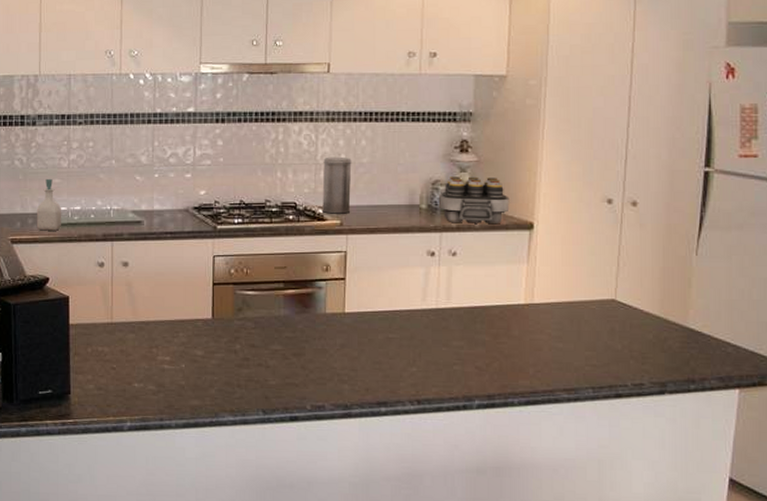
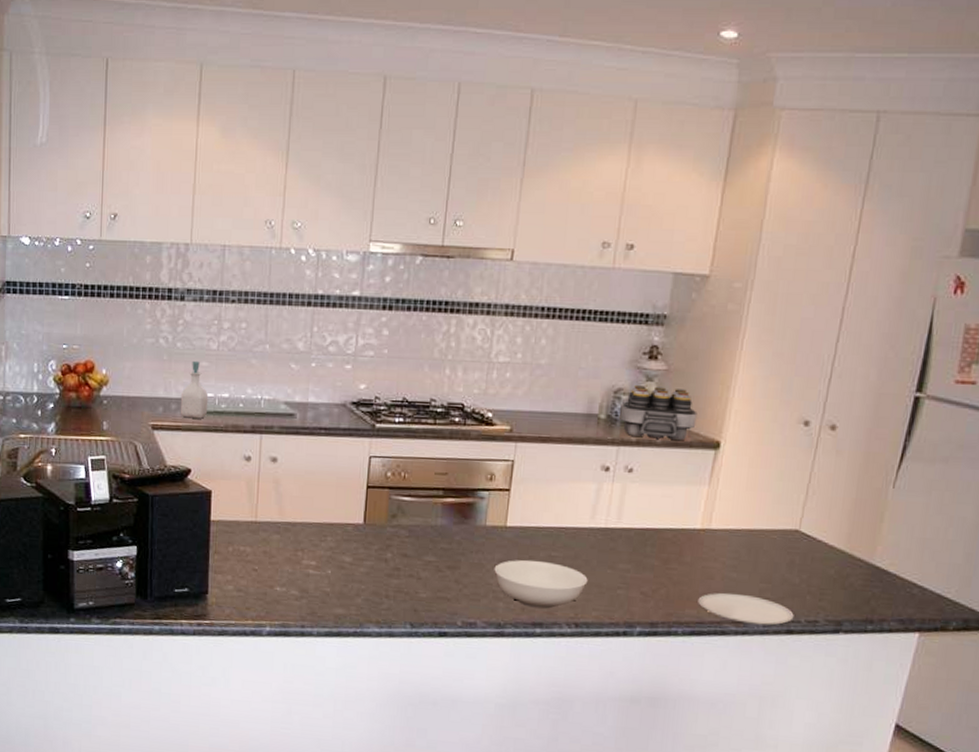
canister: present [321,156,352,214] -> none [490,355,529,420]
bowl: none [337,343,425,389] -> present [494,559,588,610]
plate: none [530,362,621,391] -> present [698,592,794,626]

